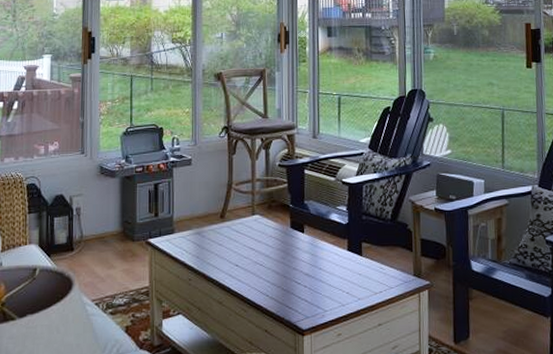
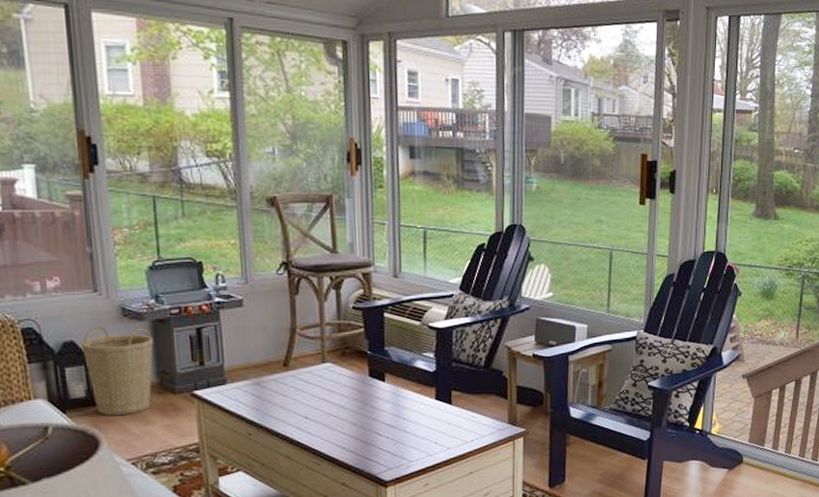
basket: none [68,182,121,261] -> present [81,326,153,416]

